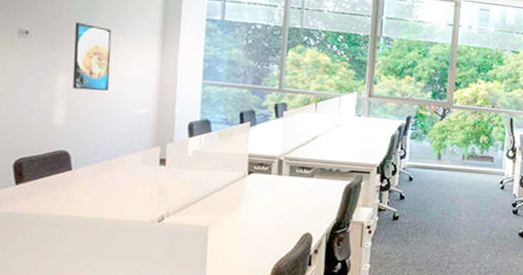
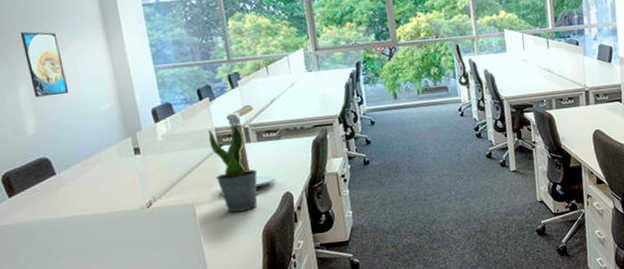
potted plant: none [237,152,282,245] -> present [208,122,258,213]
desk lamp: none [263,137,299,222] -> present [226,104,276,187]

